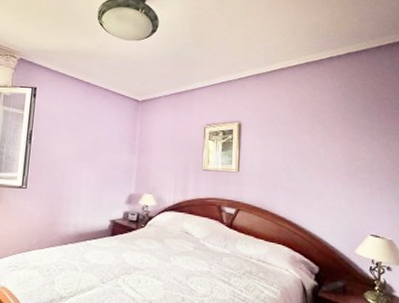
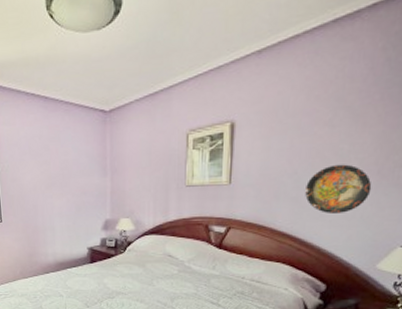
decorative plate: none [297,164,344,204] -> present [305,164,372,213]

